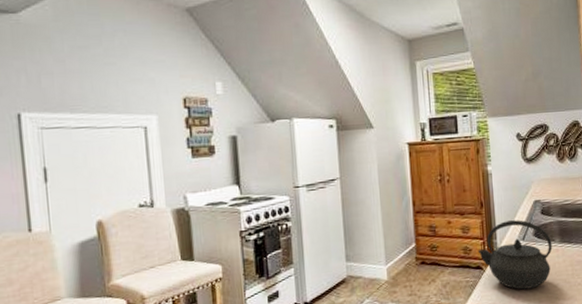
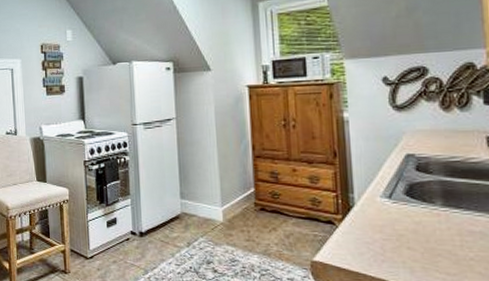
kettle: present [477,220,553,290] -> none [329,175,432,255]

